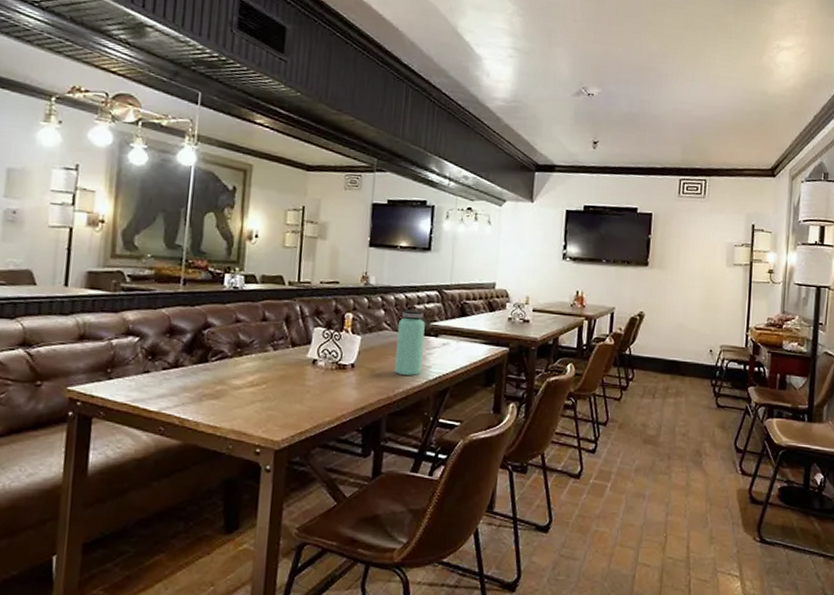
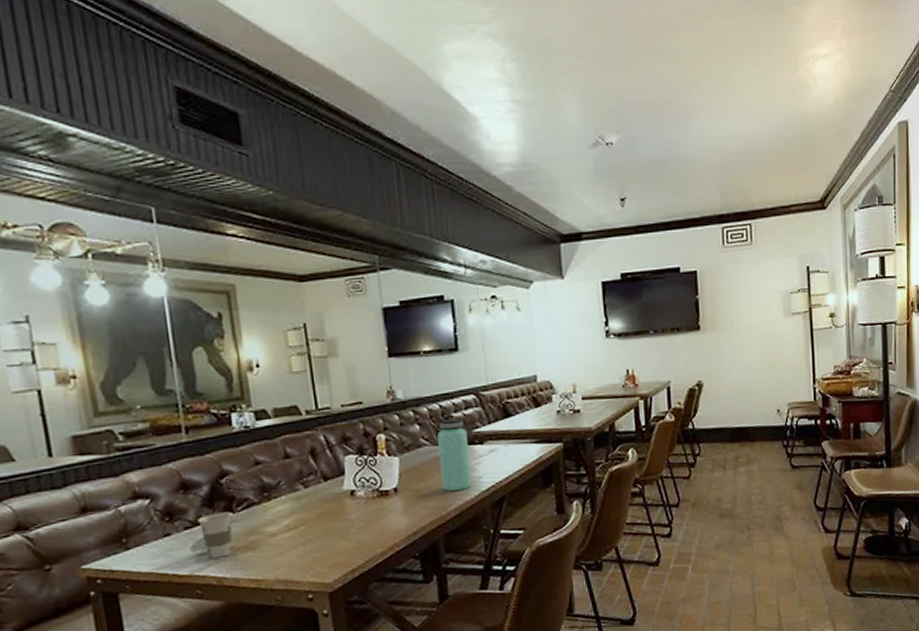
cup: none [162,359,207,401] -> present [189,511,233,559]

